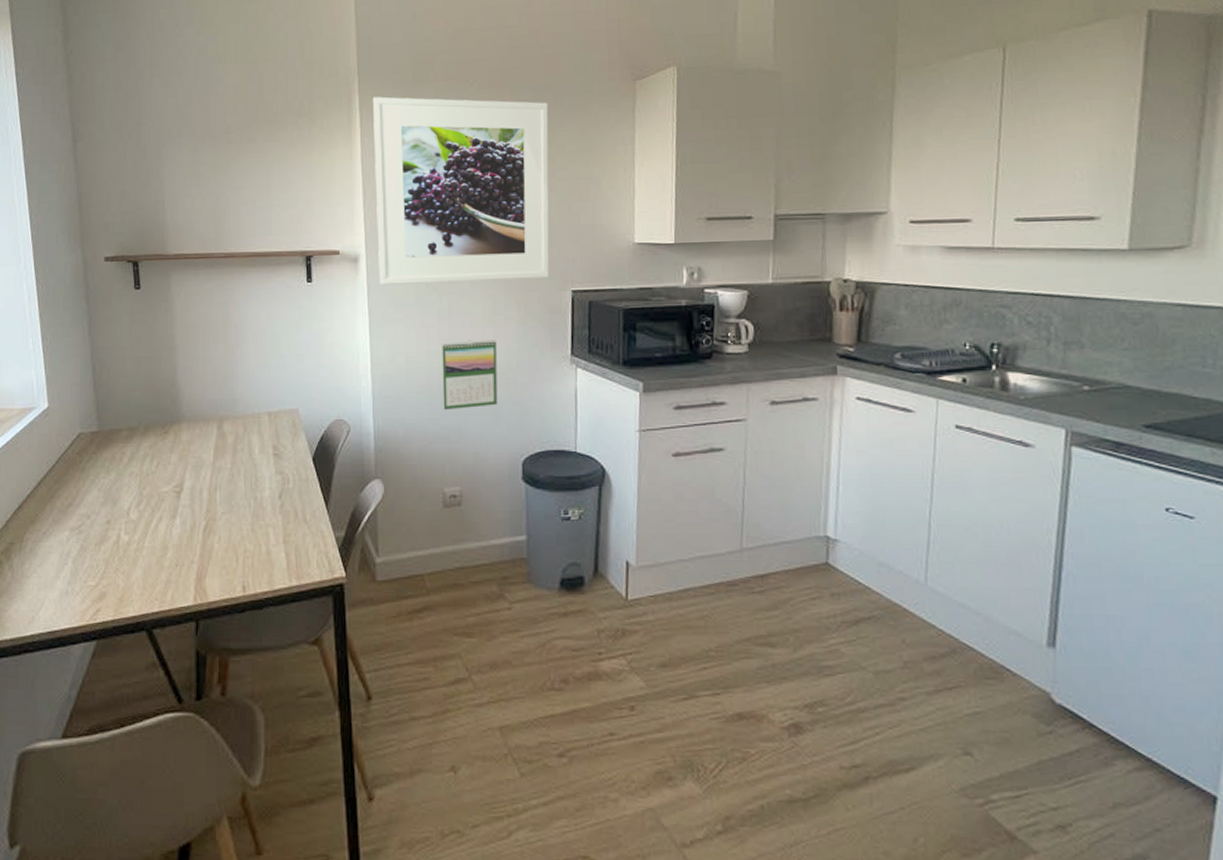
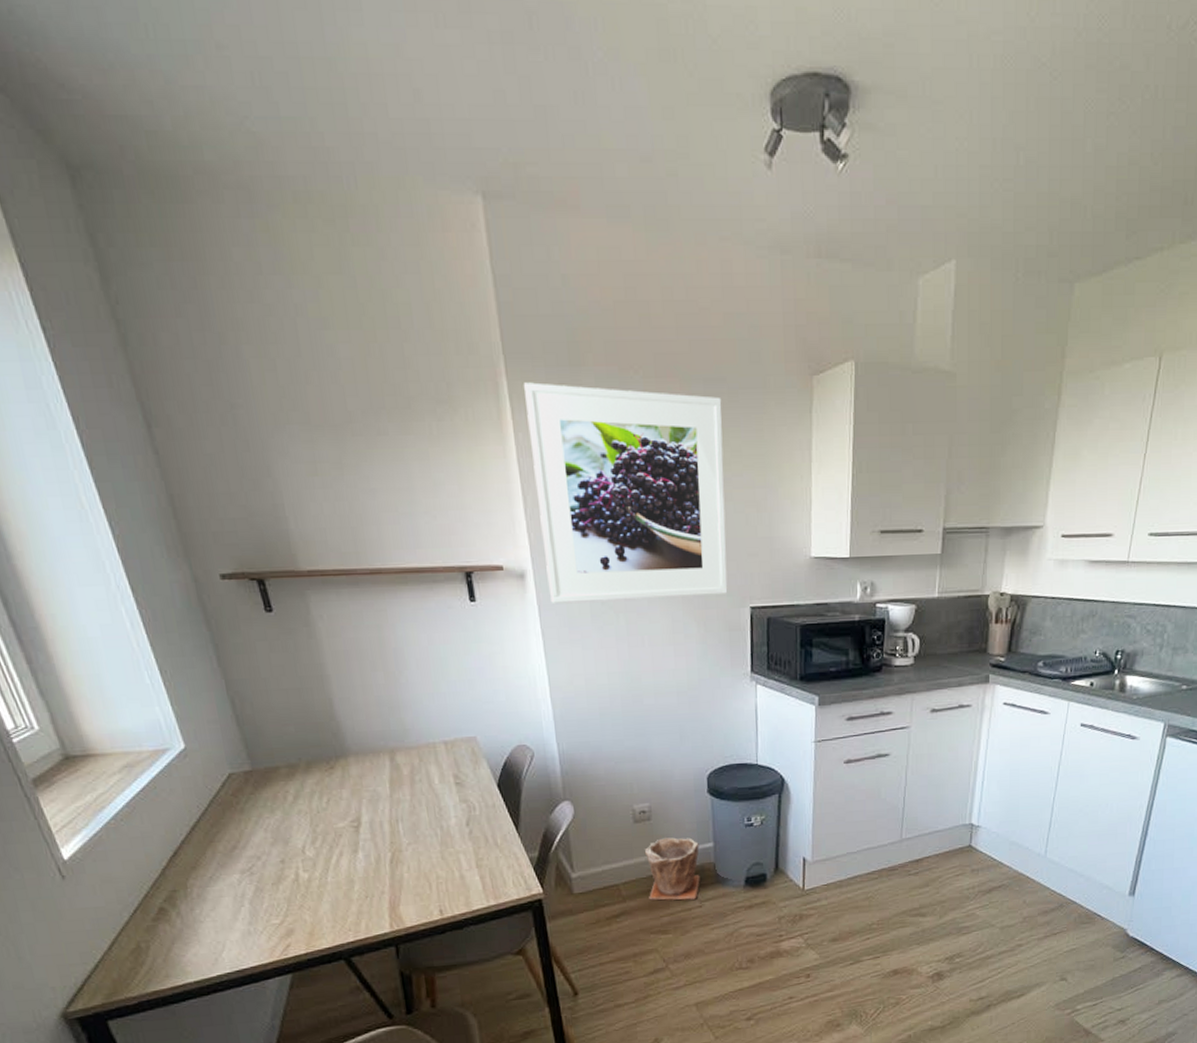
calendar: present [442,339,498,410] -> none [622,659,681,730]
plant pot: none [452,526,511,600] -> present [644,837,700,901]

